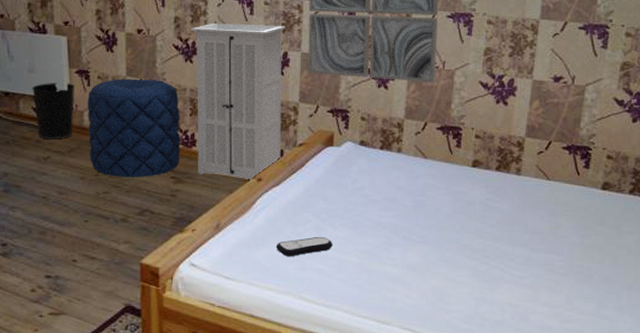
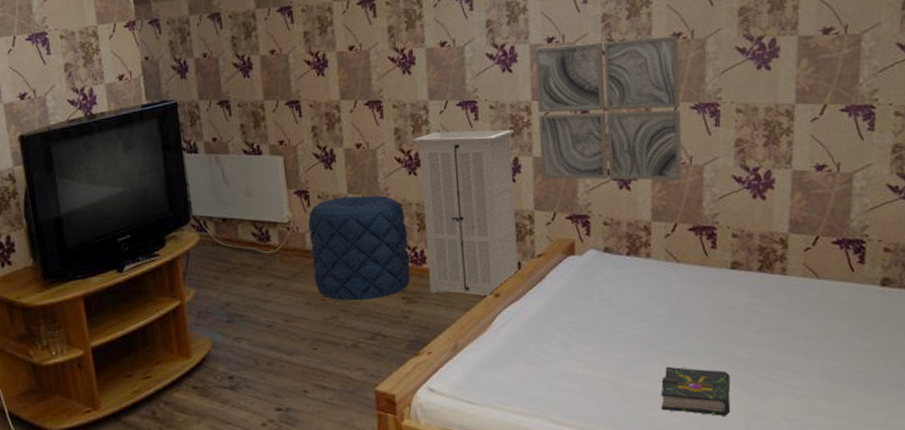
wastebasket: present [32,83,76,140] -> none [250,204,295,265]
remote control: present [276,236,334,257] -> none [519,353,583,377]
book: none [401,253,464,300] -> present [661,366,731,416]

